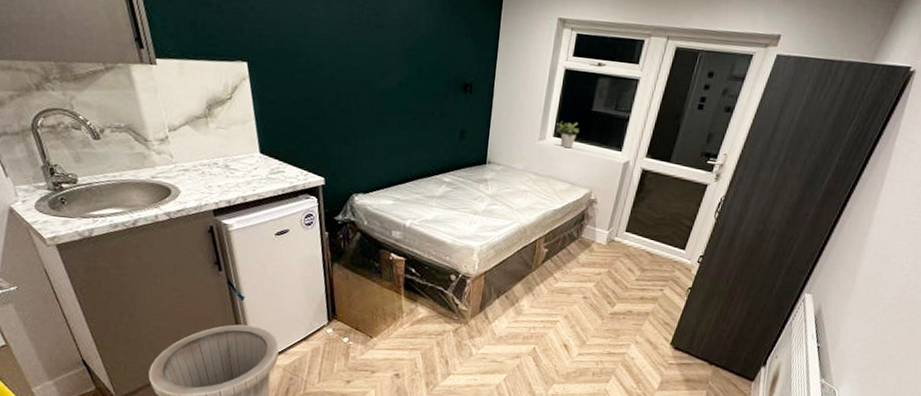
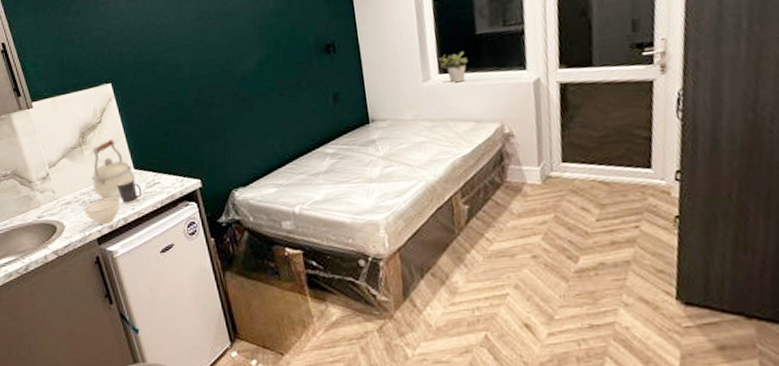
bowl: none [203,174,242,200] -> present [84,197,121,226]
kettle: none [214,118,261,177] -> present [91,139,136,200]
mug: none [239,160,265,185] -> present [116,178,142,205]

